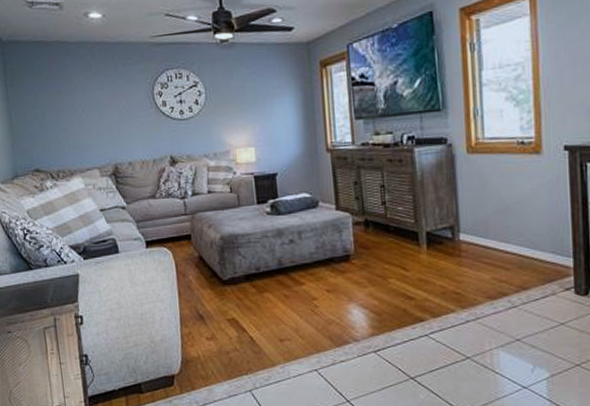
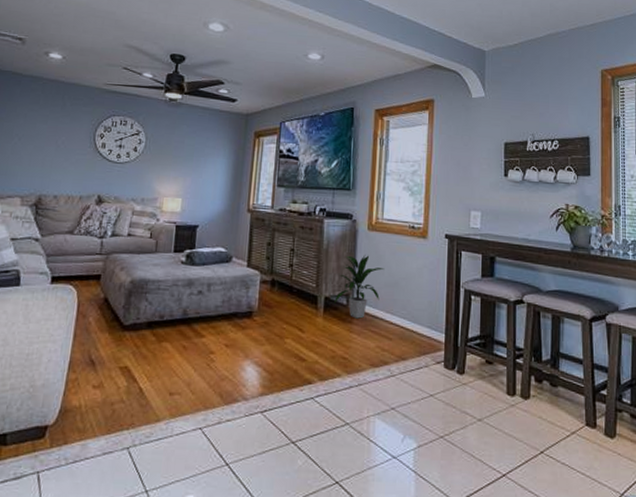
indoor plant: none [437,181,493,251] -> present [334,255,385,319]

